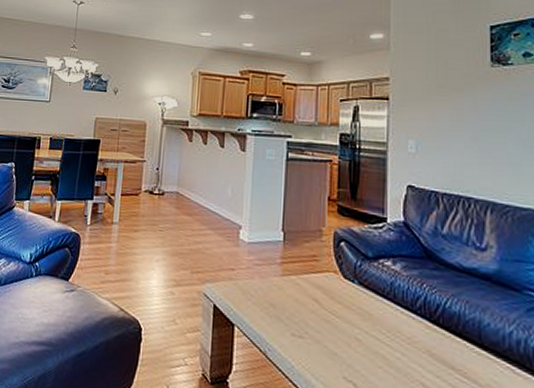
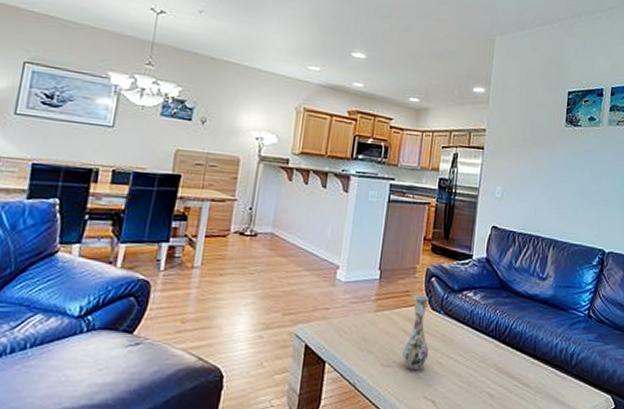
vase: none [313,260,345,346] -> present [401,295,429,371]

